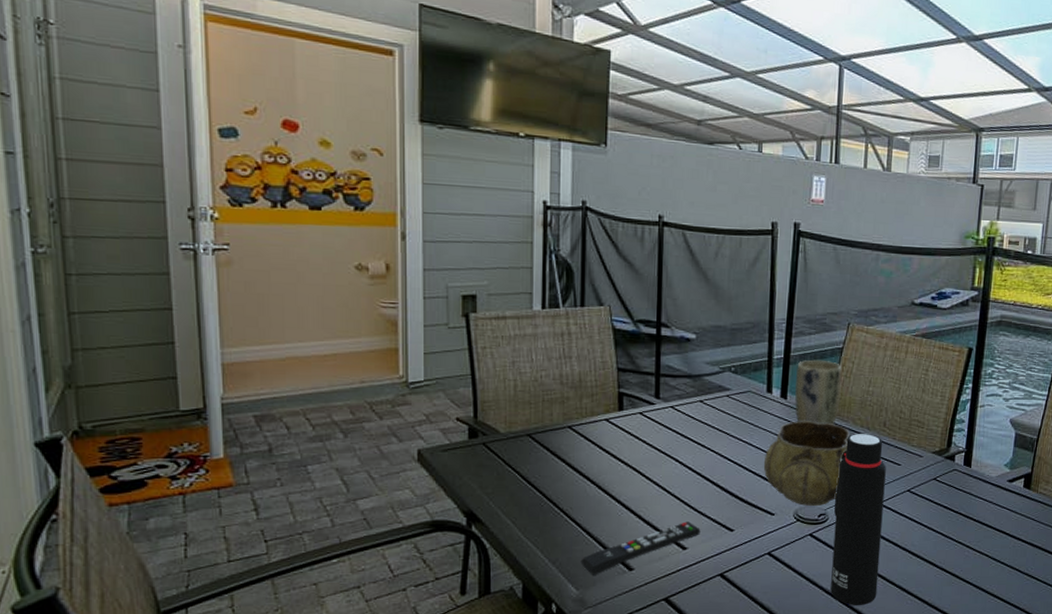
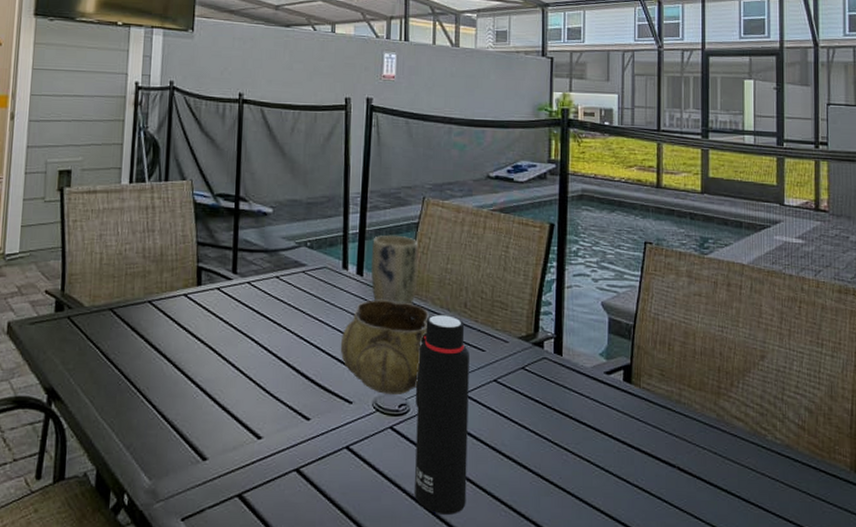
remote control: present [580,521,701,575] -> none [154,407,276,464]

